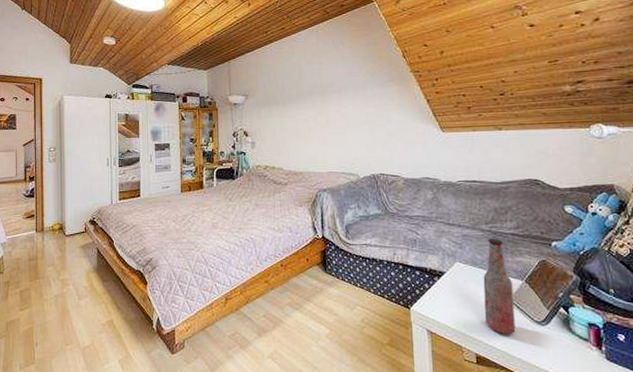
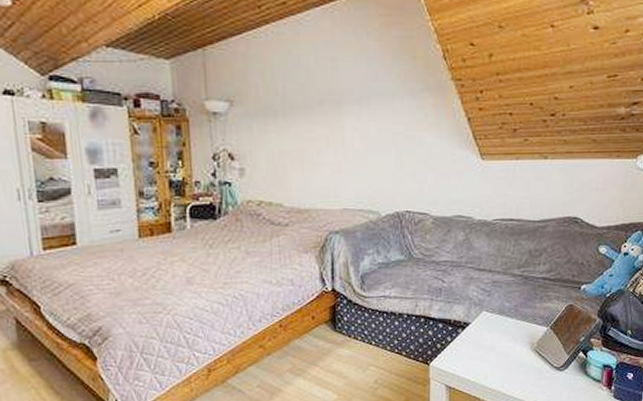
bottle: present [483,238,516,334] -> none [505,283,538,383]

